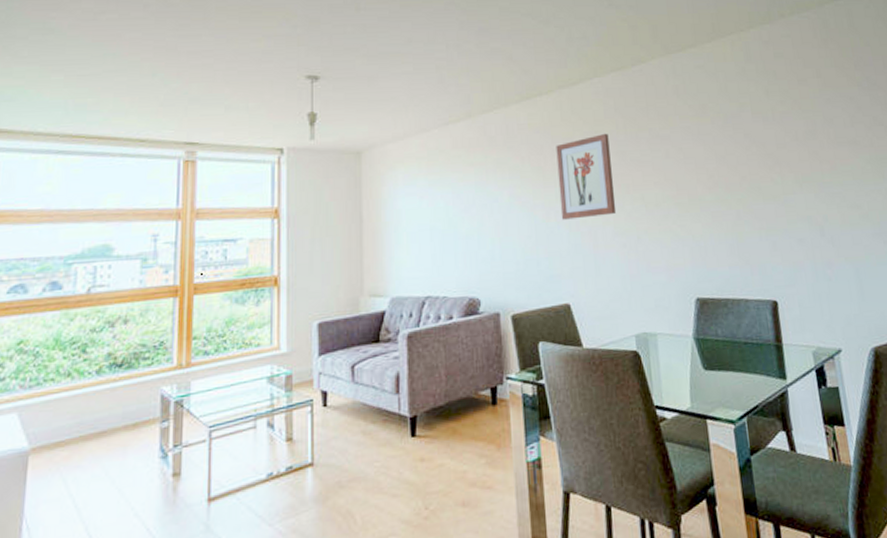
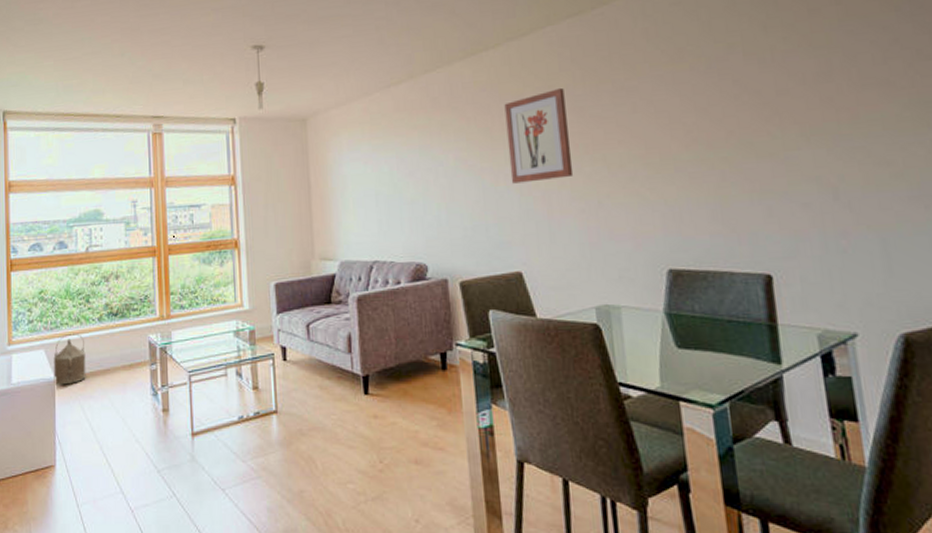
watering can: none [27,390,75,456] -> present [53,333,86,385]

